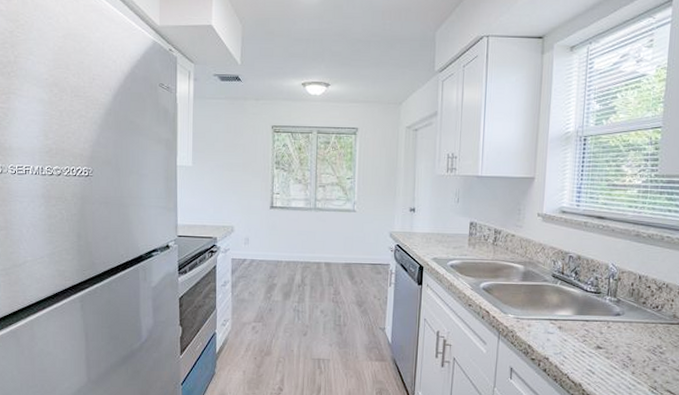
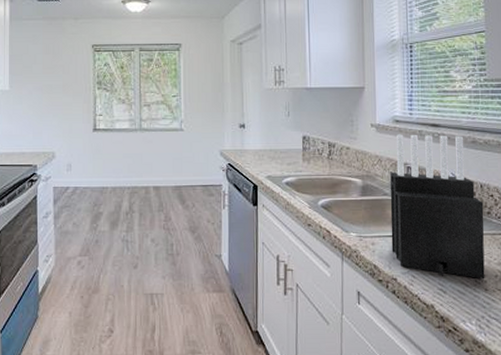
knife block: none [546,224,640,364] -> present [390,134,485,279]

